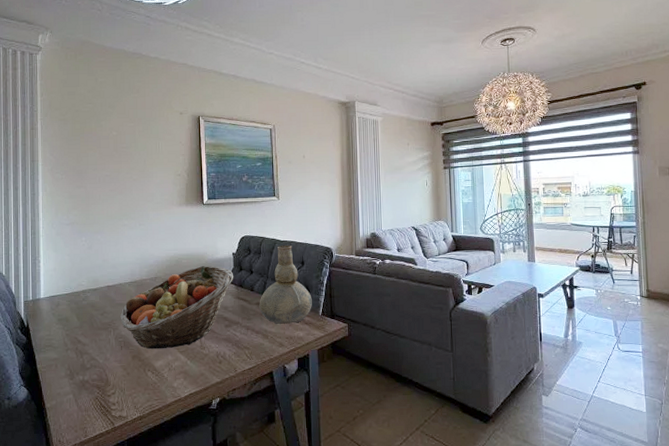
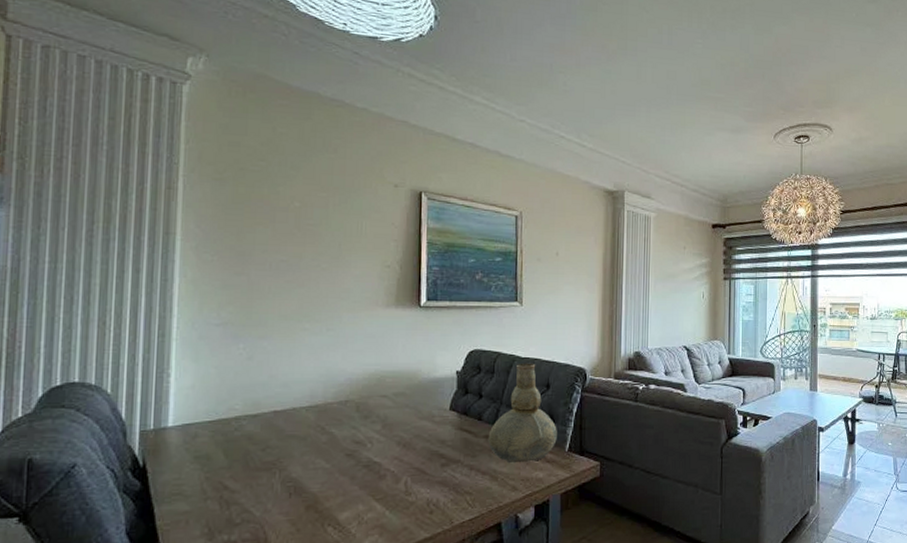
fruit basket: present [120,265,234,350] -> none [291,386,457,497]

